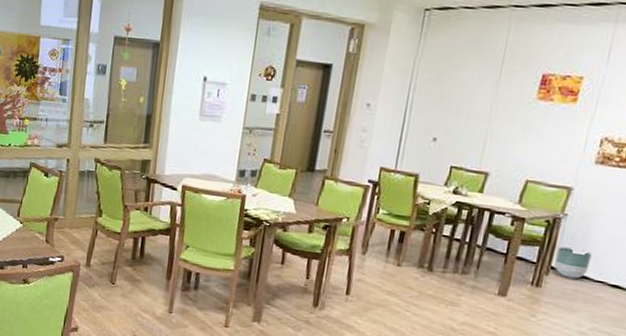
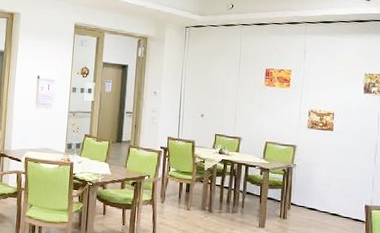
planter: present [555,246,592,279] -> none [293,188,316,211]

